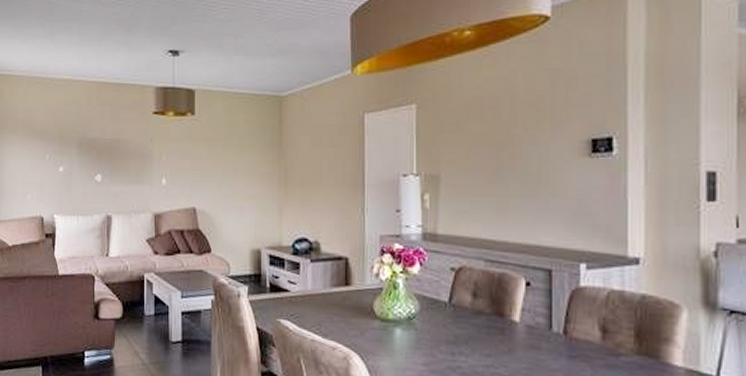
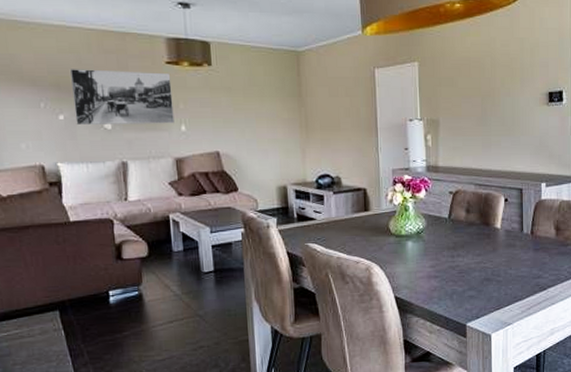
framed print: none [71,121,157,177] -> present [69,69,175,124]

